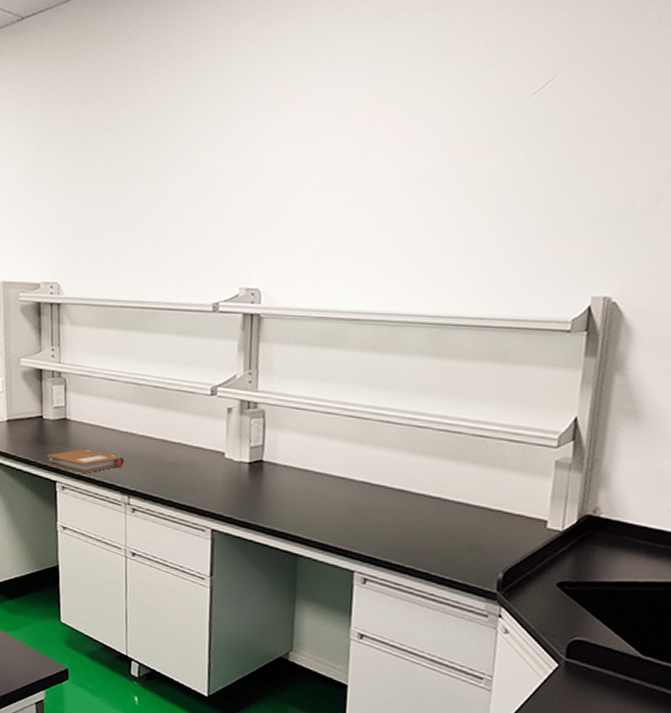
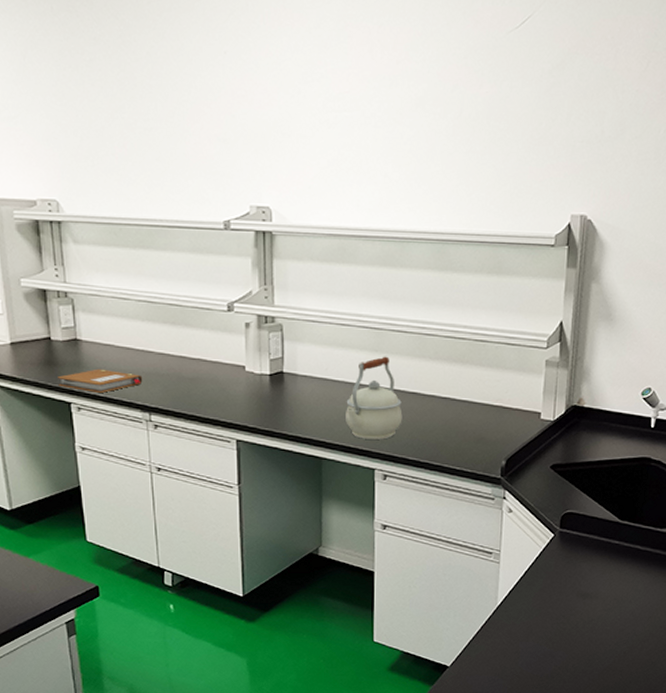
kettle: none [325,448,388,540] -> present [346,356,403,440]

